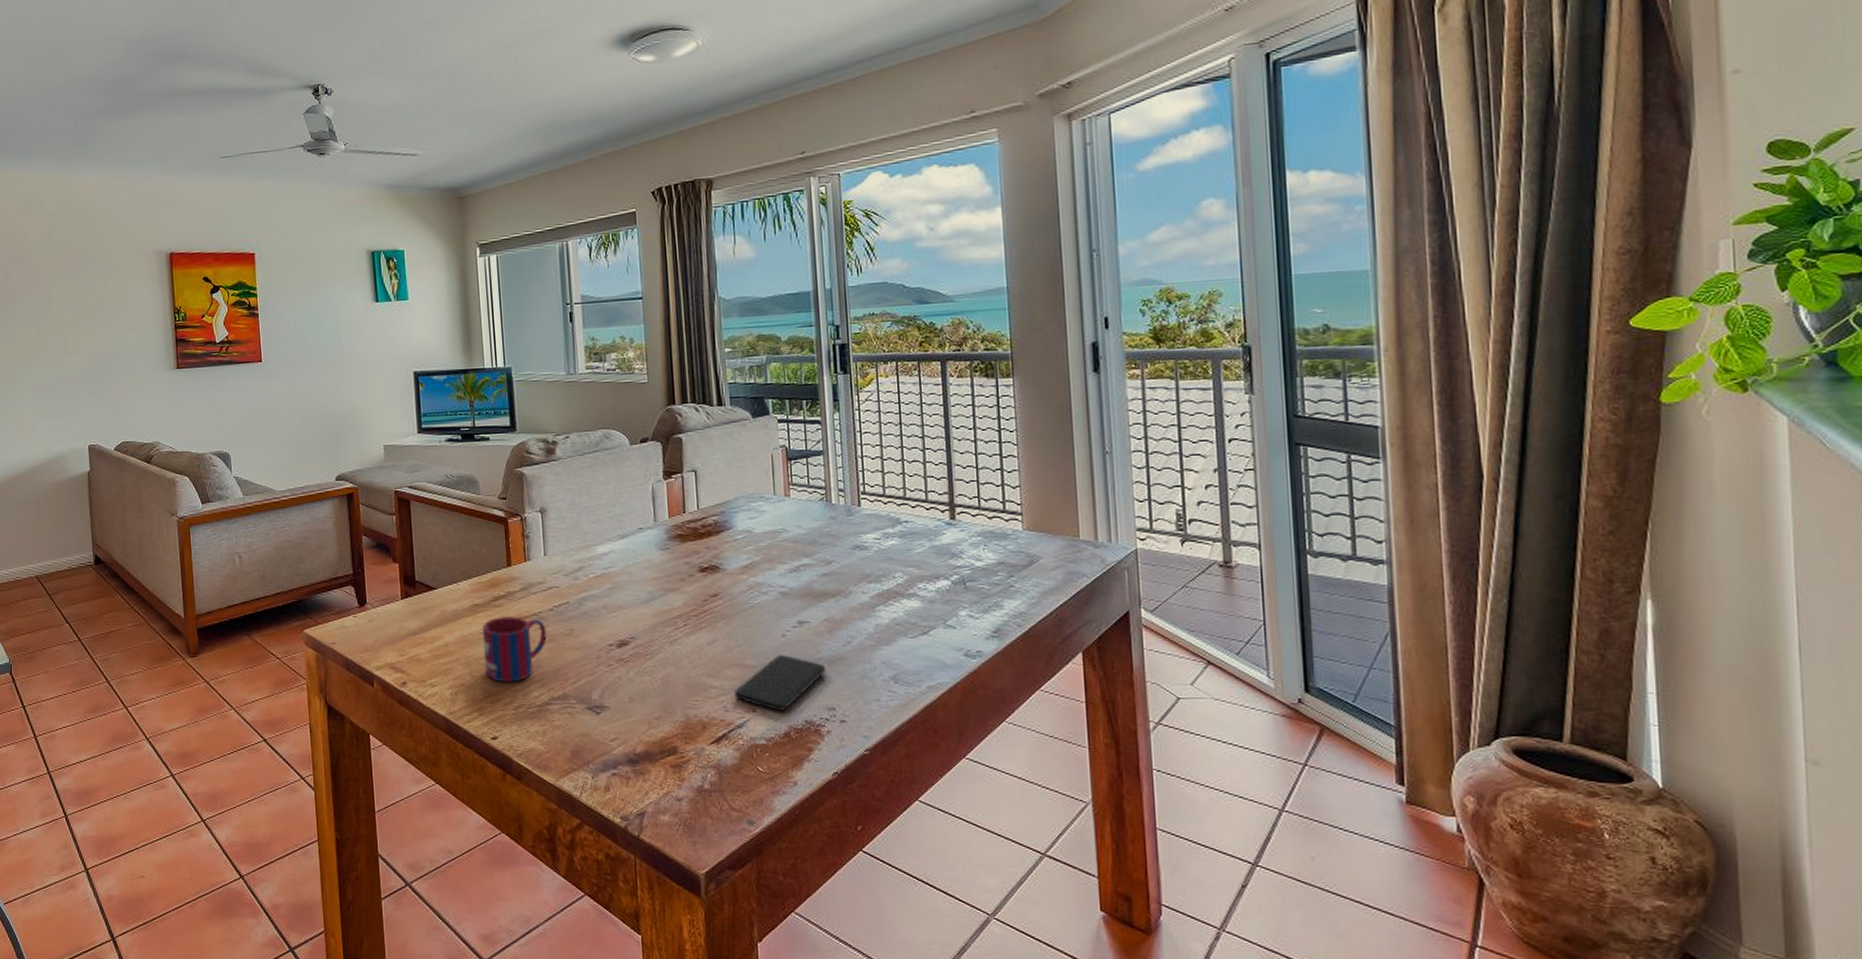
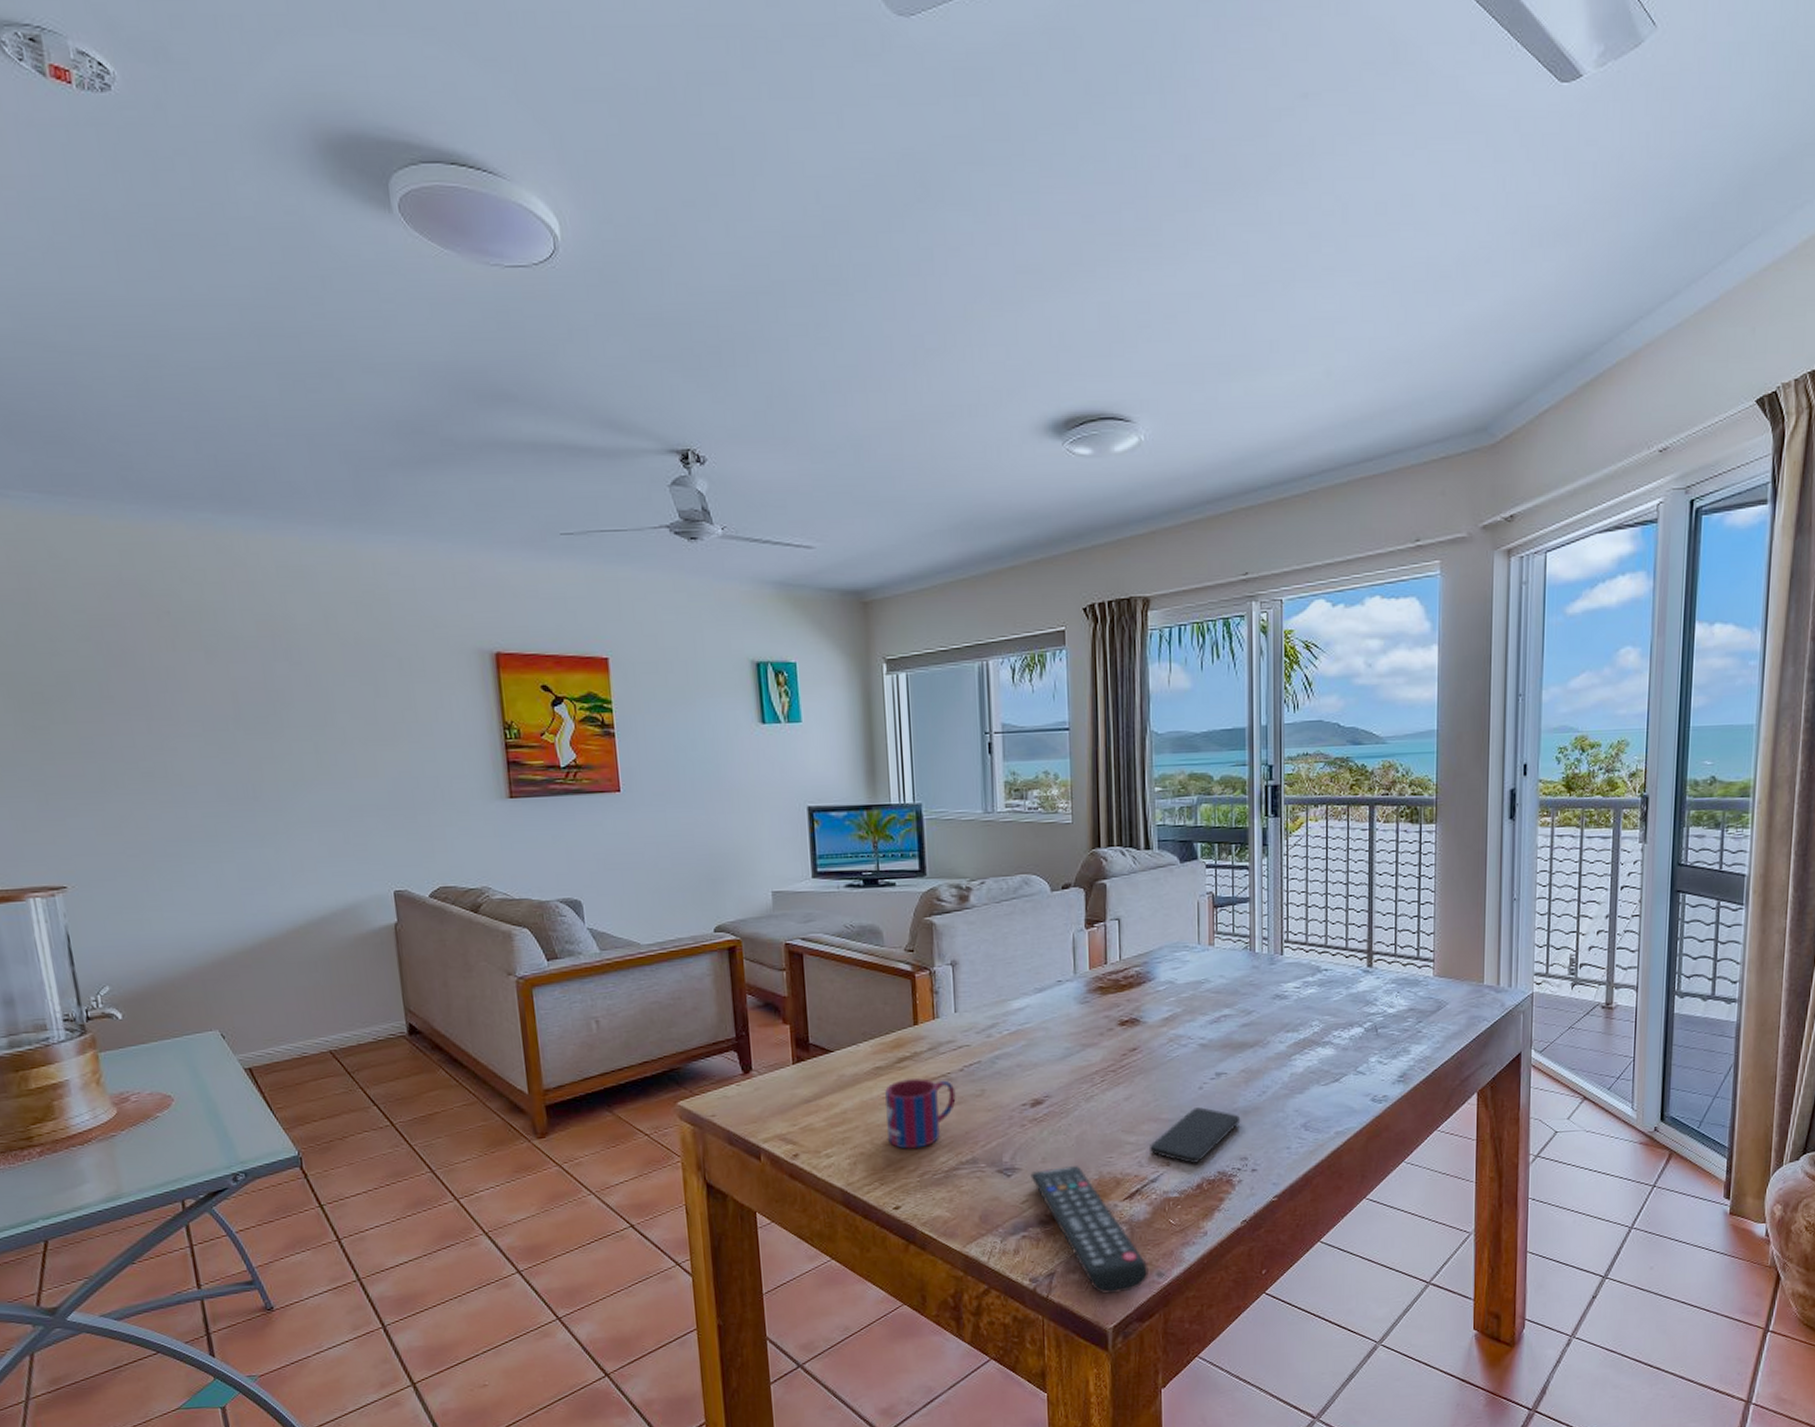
remote control: none [618,706,739,838] -> present [1030,1165,1149,1294]

